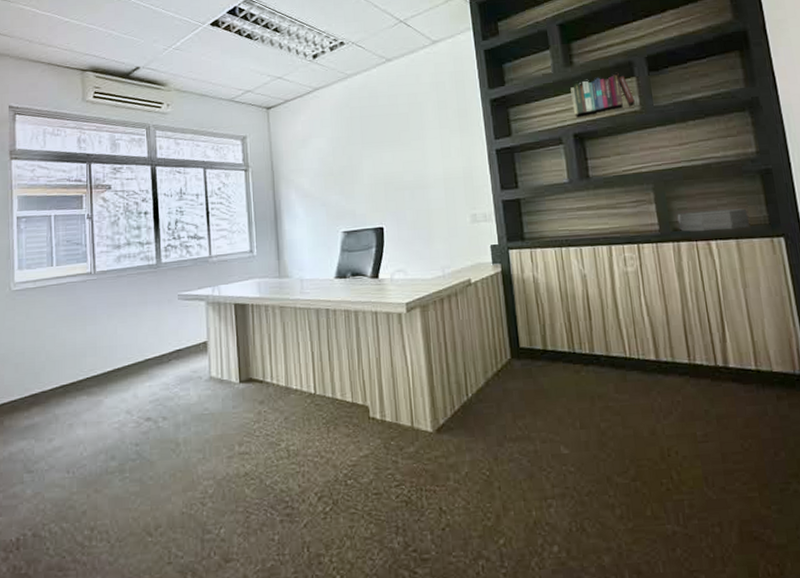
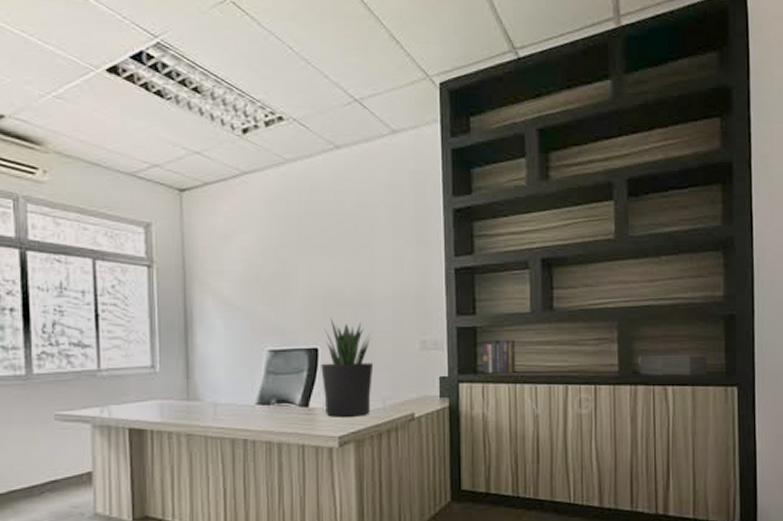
planter: none [387,200,432,286] -> present [321,317,374,417]
books: none [527,207,561,240] -> present [482,339,516,374]
books: present [570,72,635,118] -> none [543,193,610,241]

